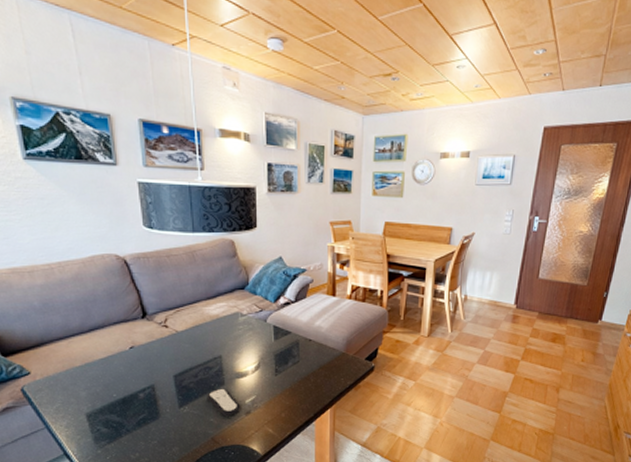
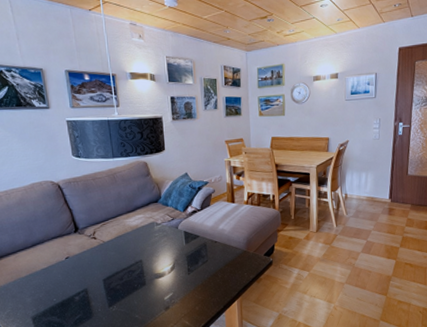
remote control: present [207,388,240,417] -> none [131,288,160,313]

